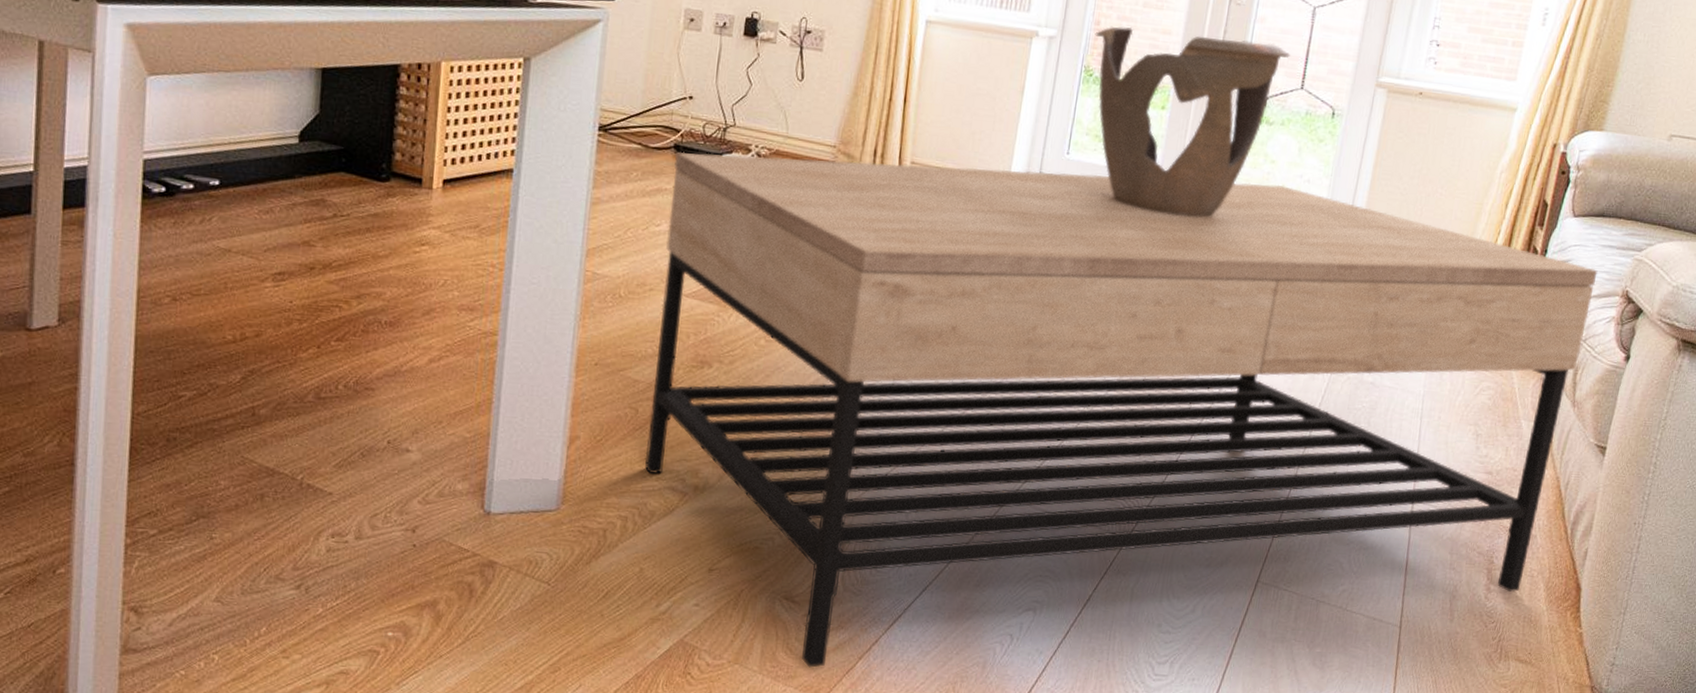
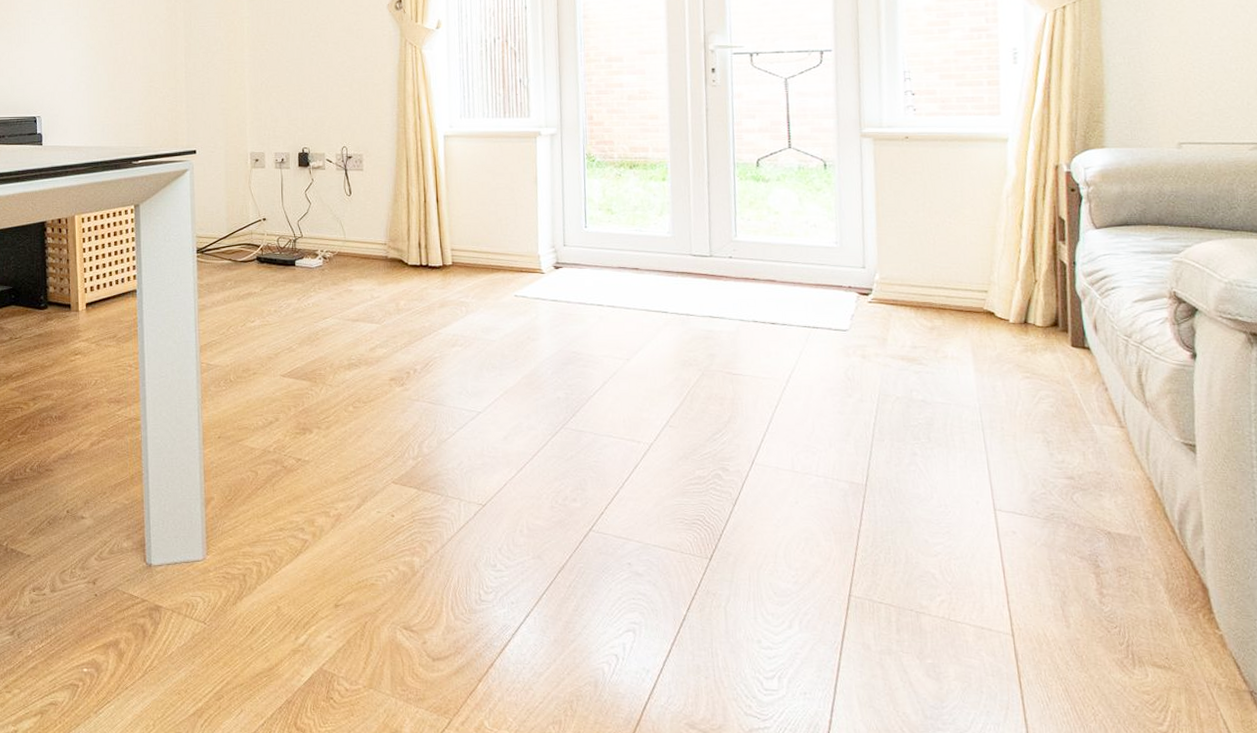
coffee table: present [645,151,1598,668] -> none [258,231,1139,691]
decorative bowl: present [1095,26,1291,217] -> none [590,113,773,268]

